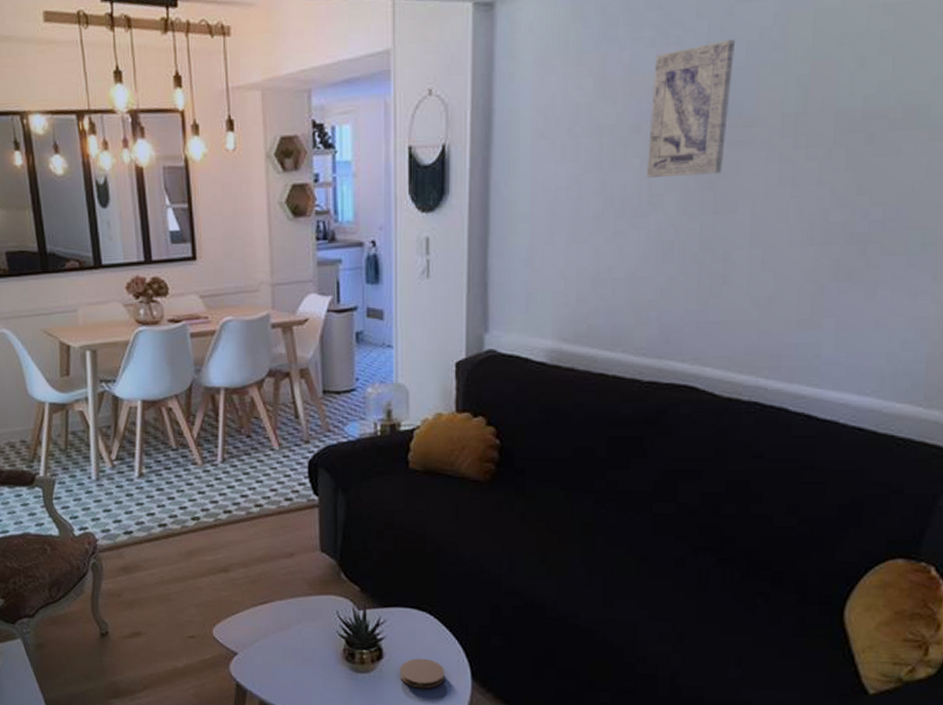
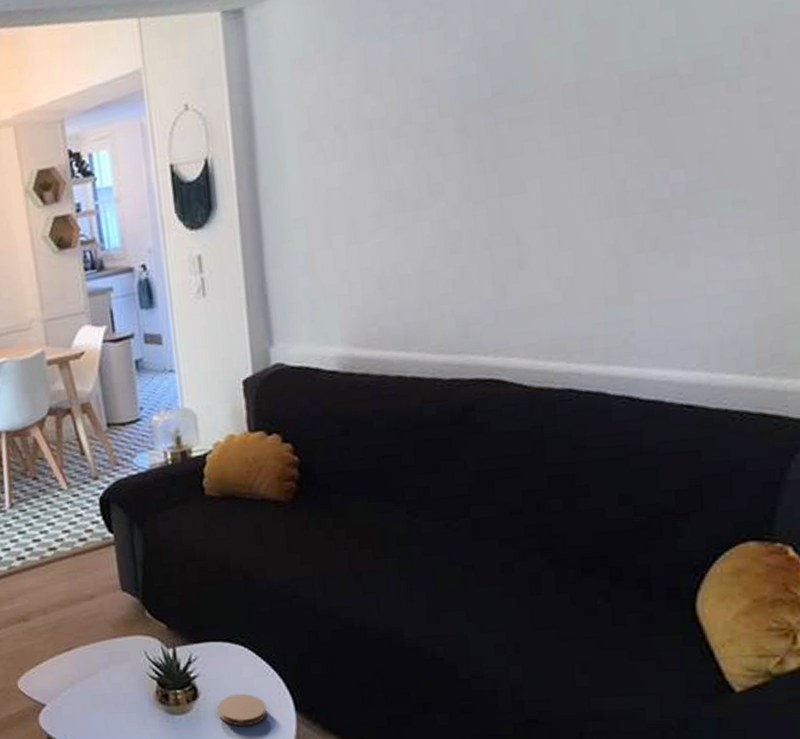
wall art: present [647,39,735,178] -> none [419,14,504,167]

